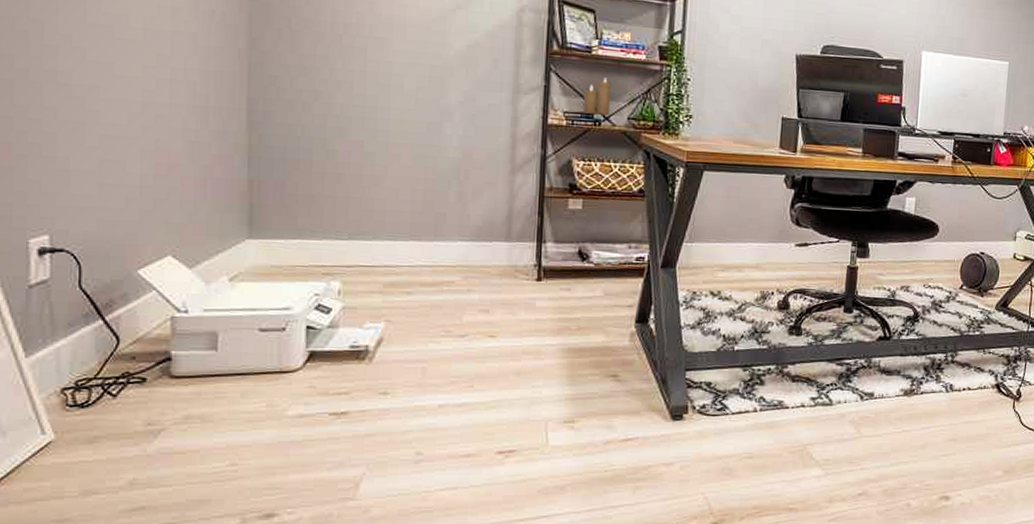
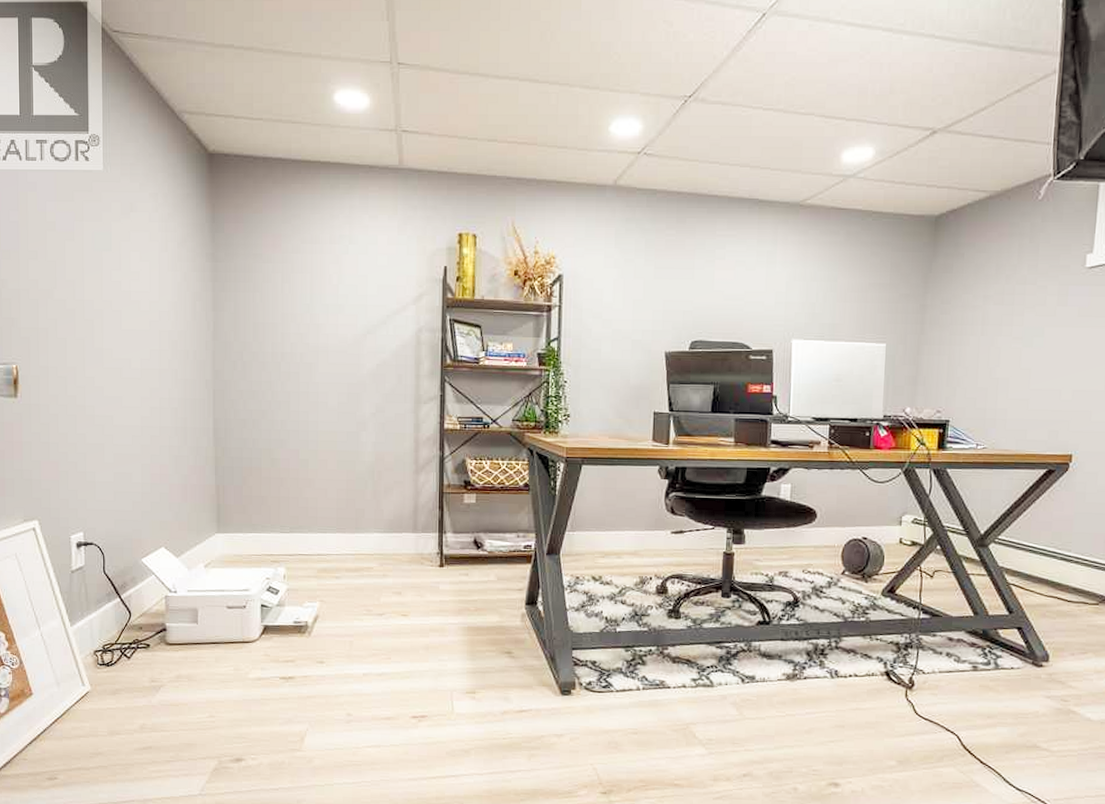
candle: present [582,78,611,115] -> none [473,385,497,418]

